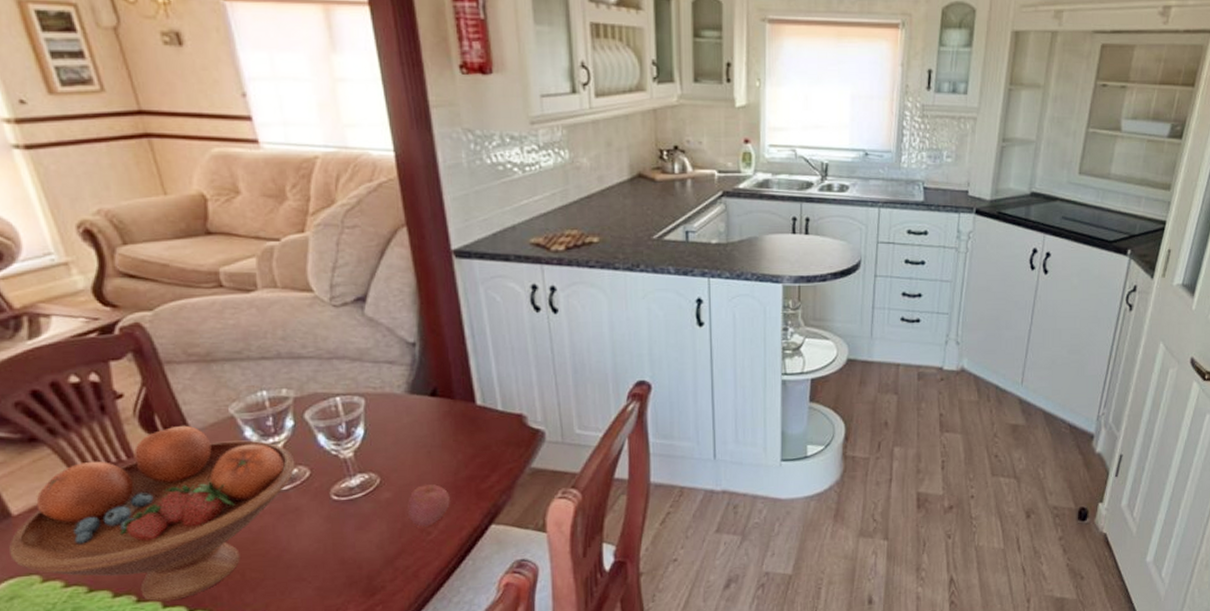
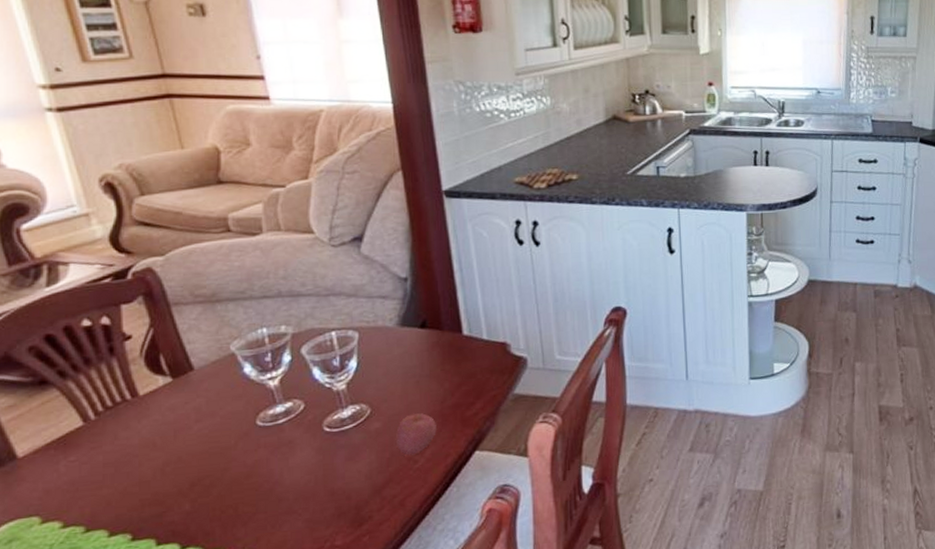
fruit bowl: present [9,425,296,602] -> none [12,363,291,540]

